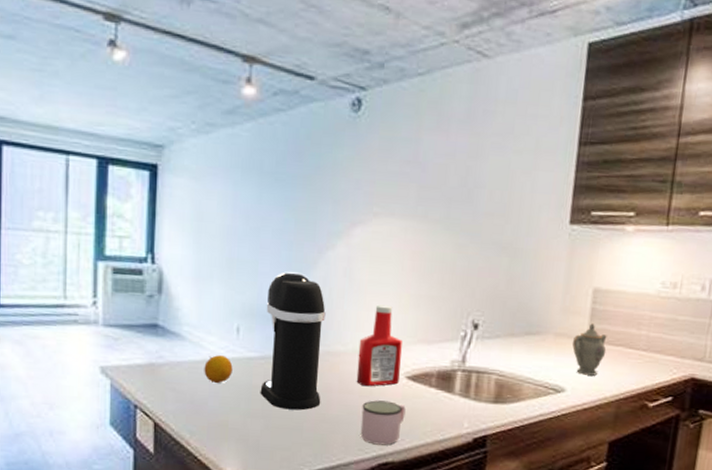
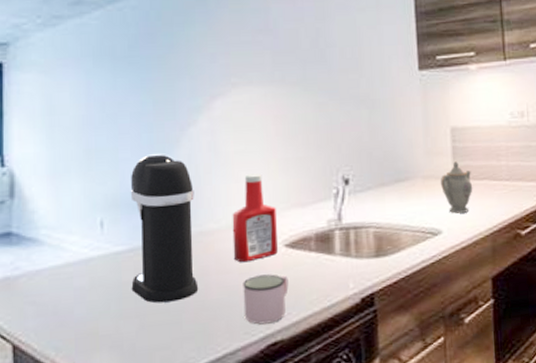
fruit: present [204,355,233,383] -> none [67,255,99,287]

